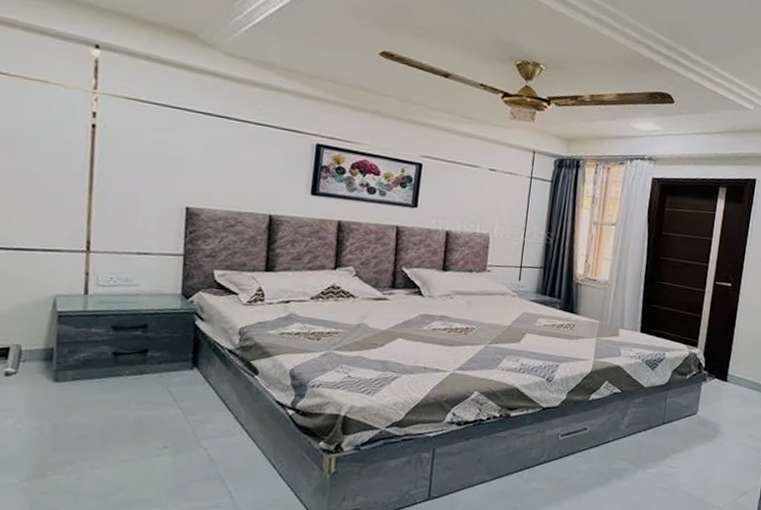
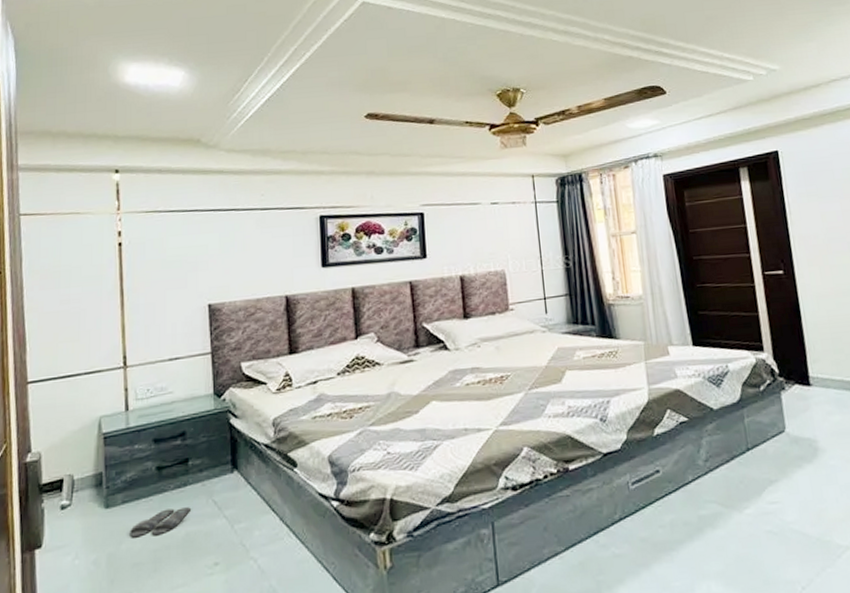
slippers: none [78,392,145,415] -> present [130,507,190,538]

